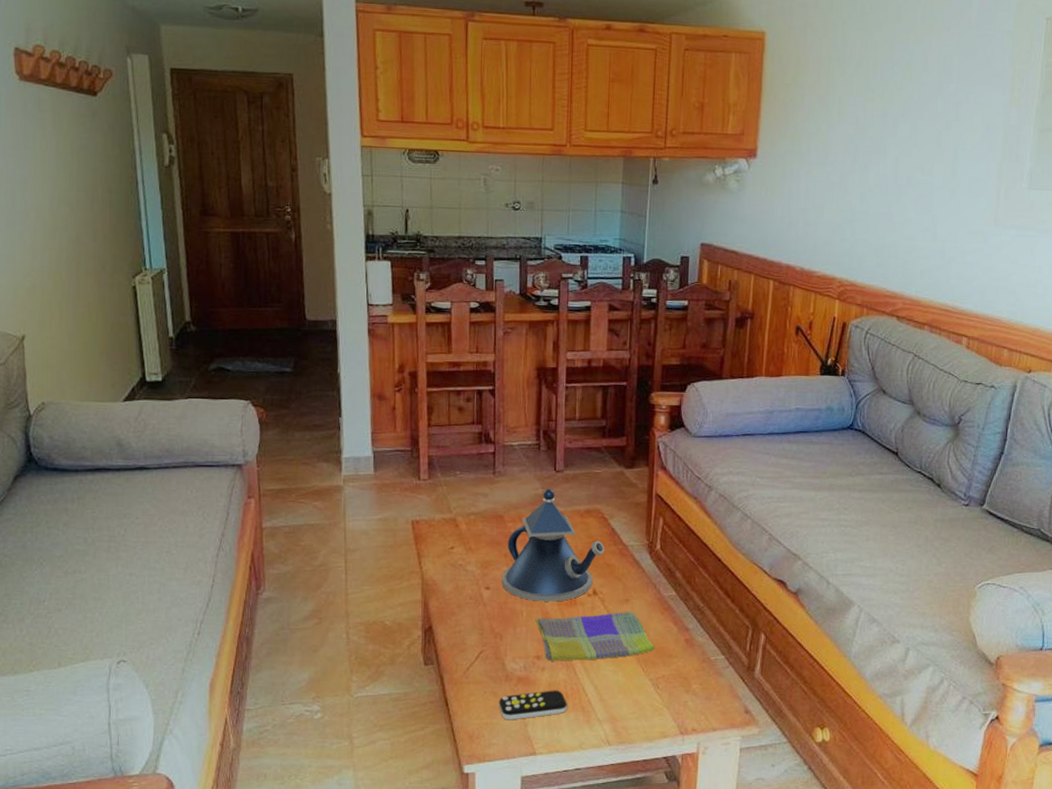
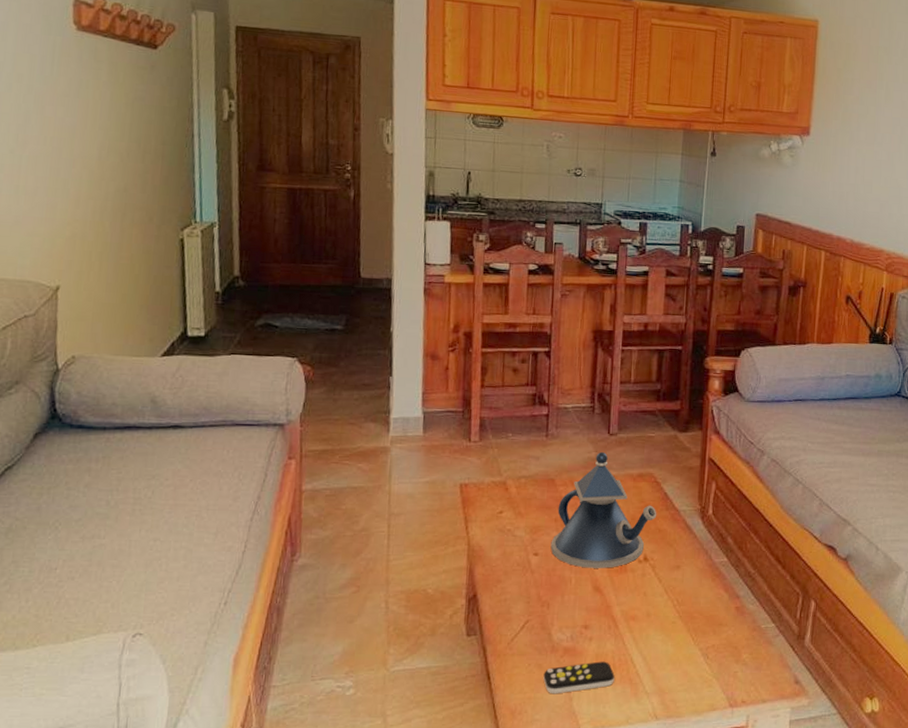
dish towel: present [535,612,654,661] -> none [584,579,705,631]

